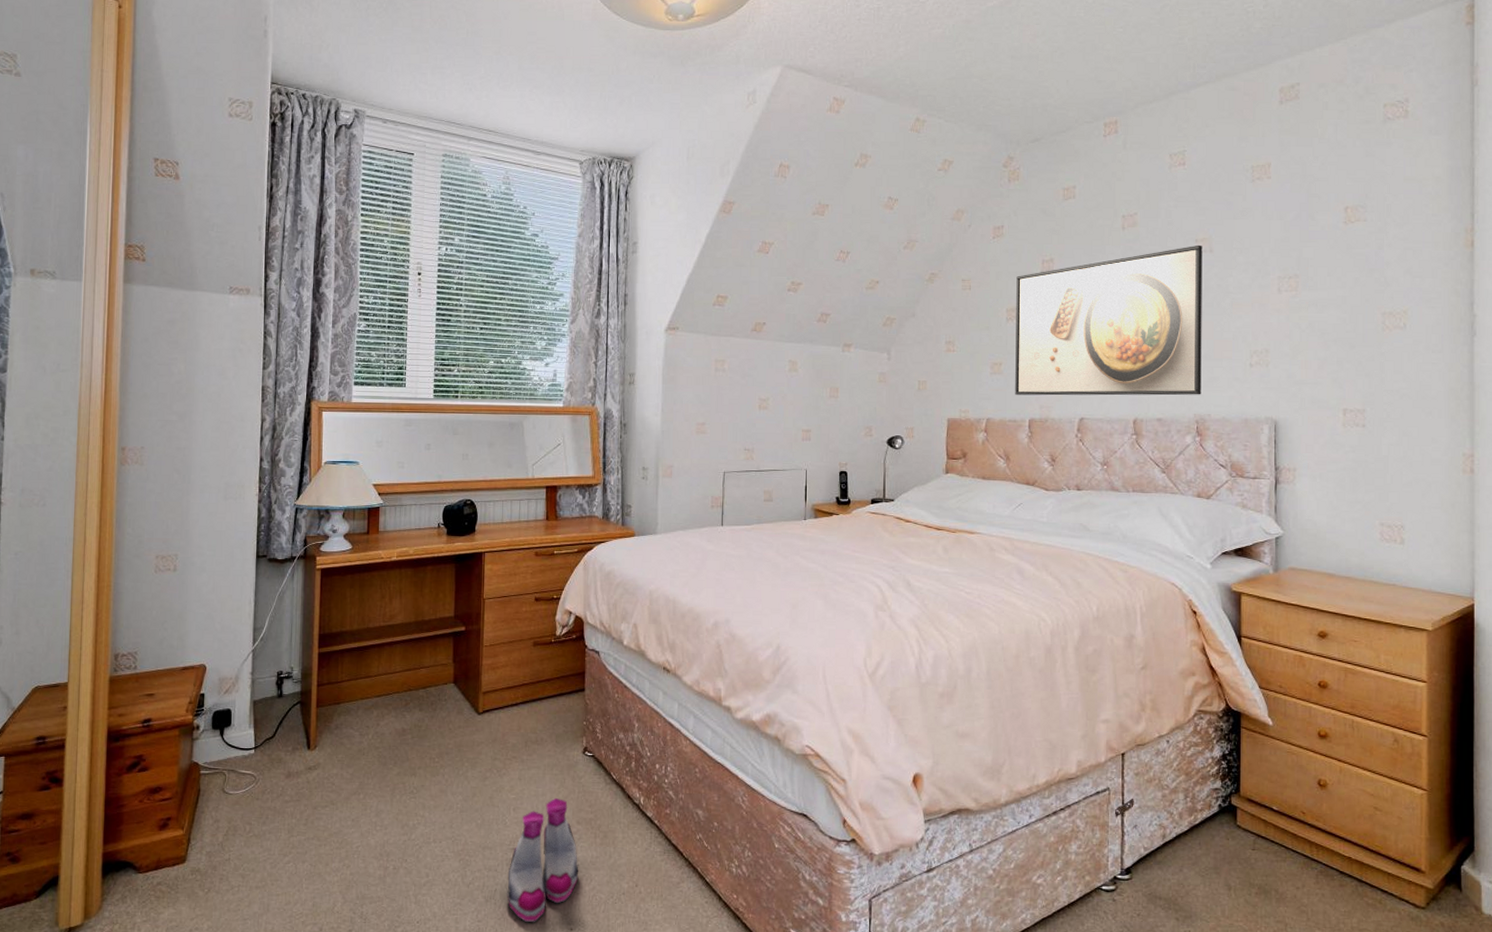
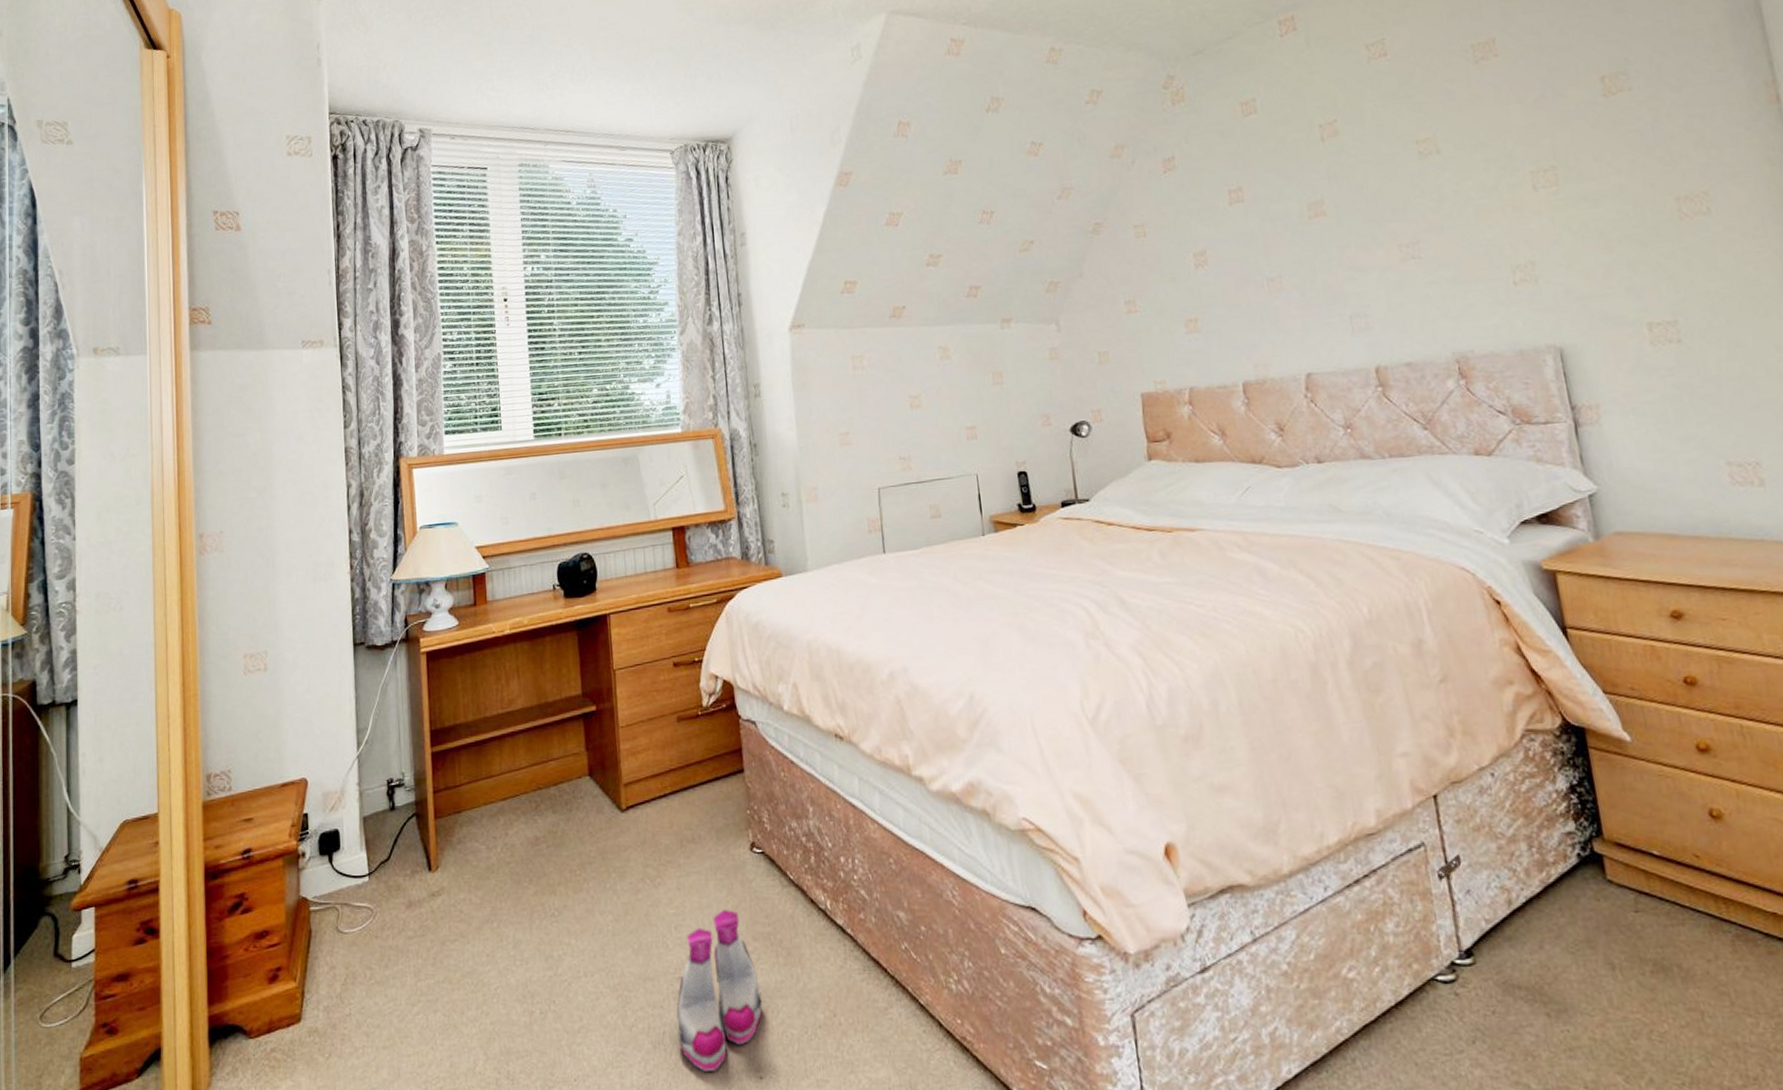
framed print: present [1015,245,1203,396] -> none [1199,146,1457,355]

